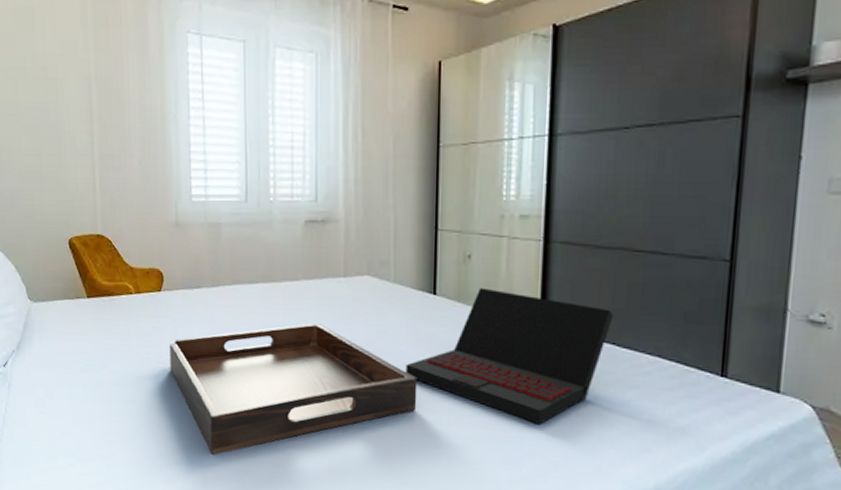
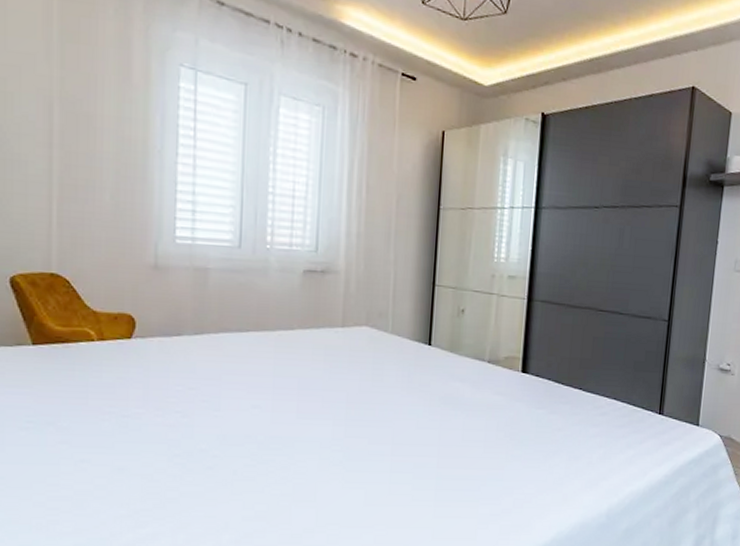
serving tray: present [170,323,417,455] -> none [138,373,410,514]
laptop: present [405,287,613,424] -> none [399,339,581,461]

